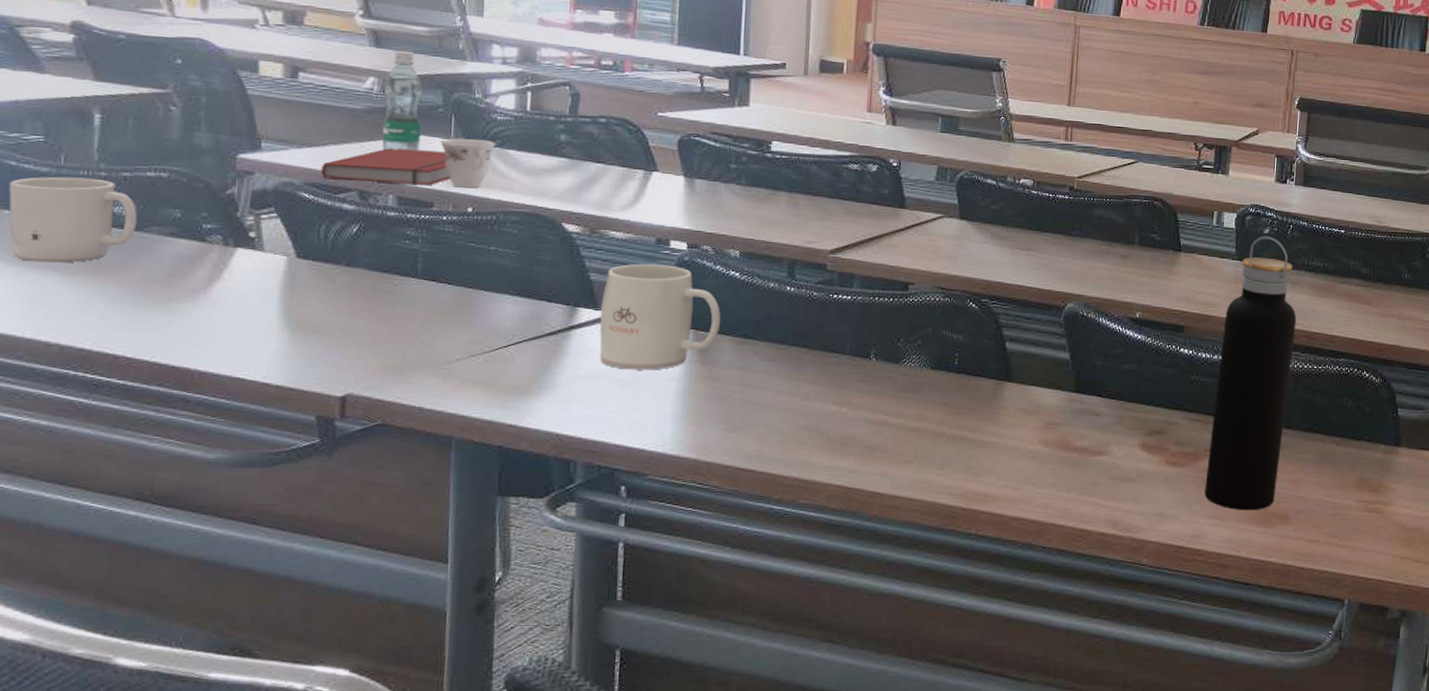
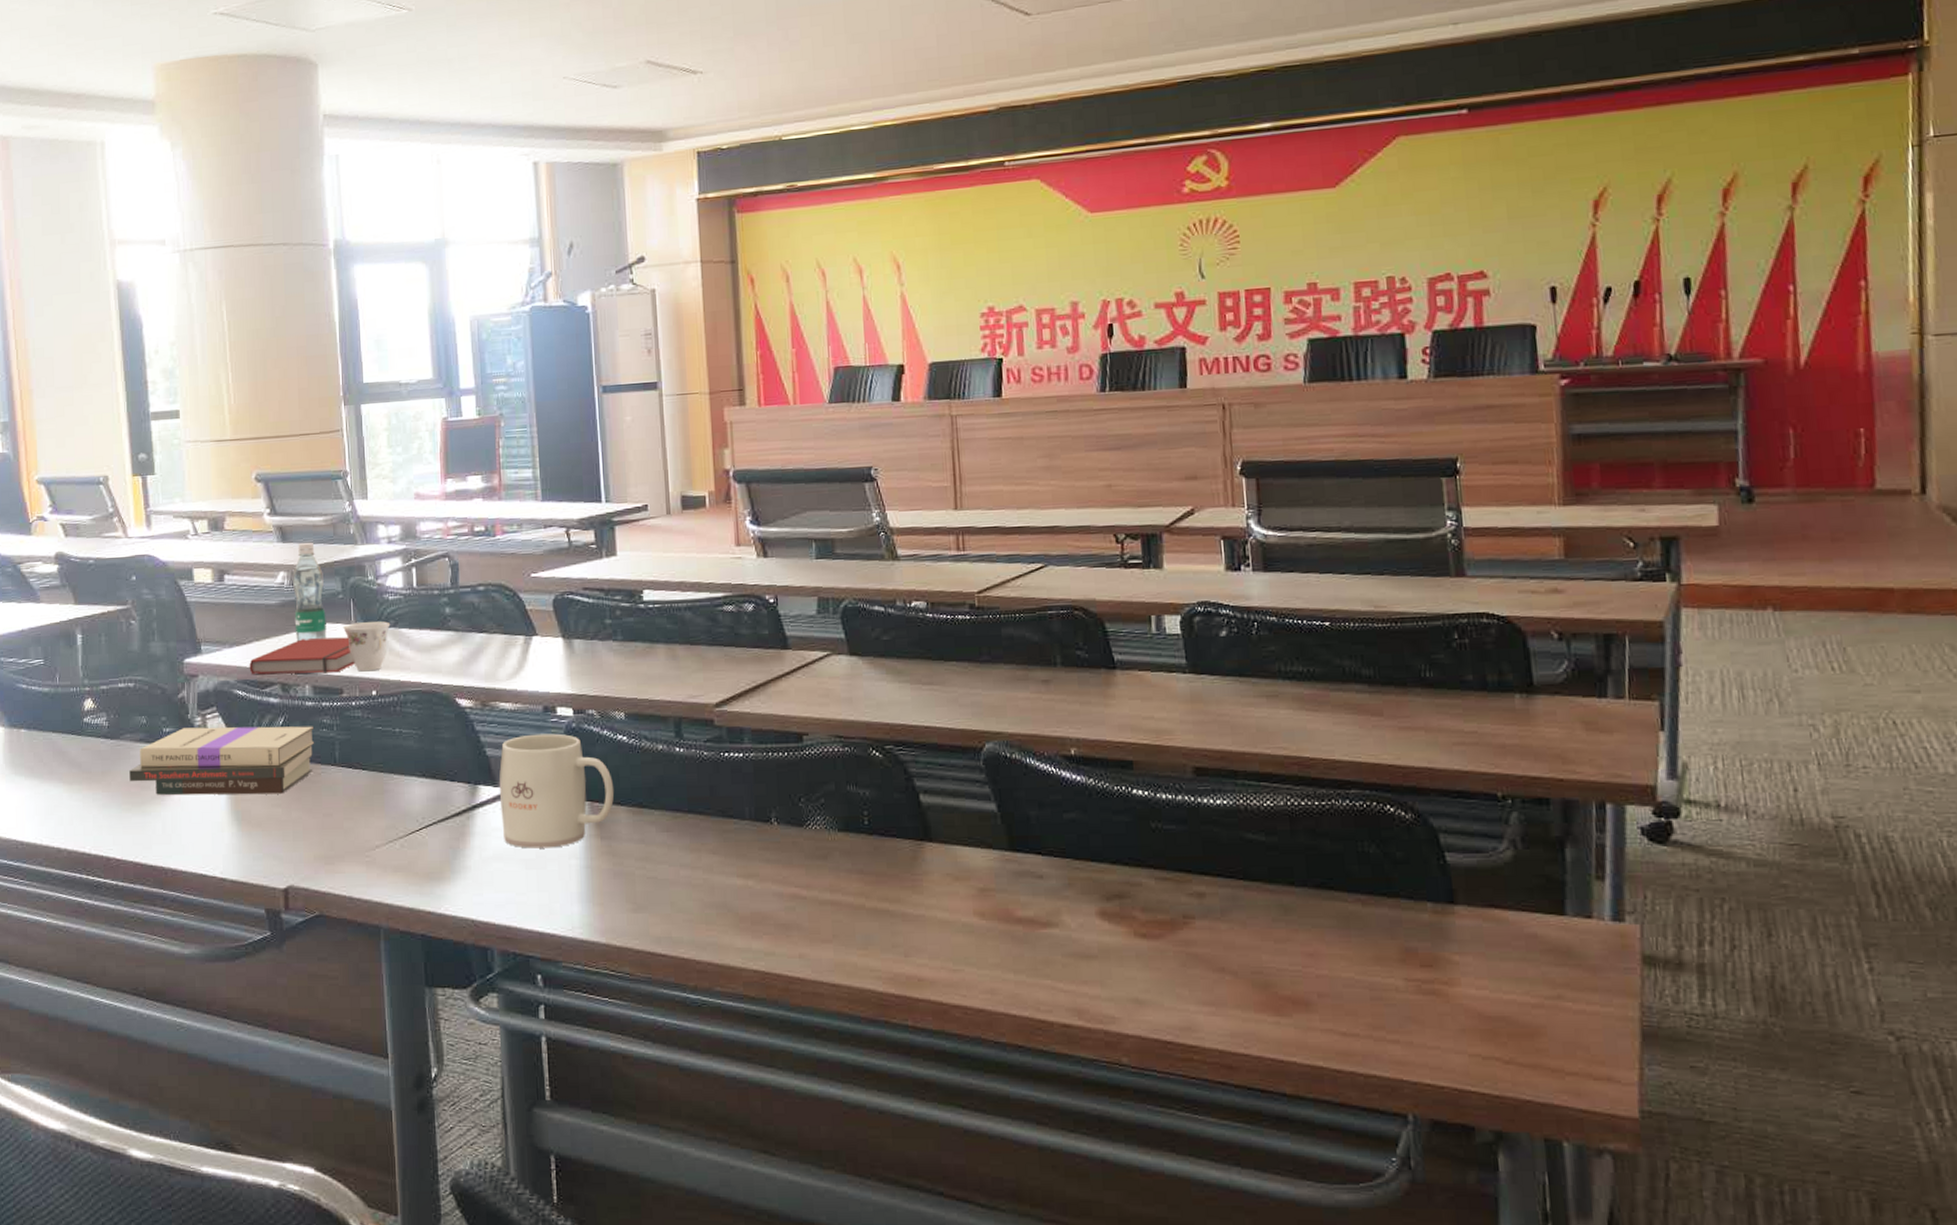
mug: present [9,176,138,263] -> none [23,693,115,775]
books: none [152,226,395,302] -> present [129,726,315,795]
water bottle: present [1204,236,1297,511] -> none [1184,639,1287,995]

